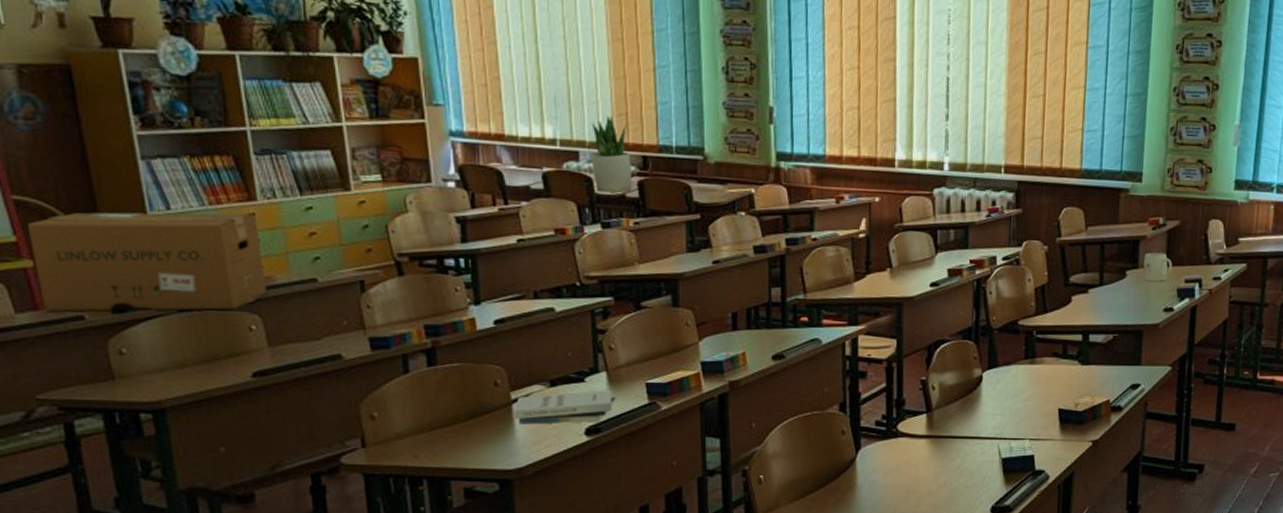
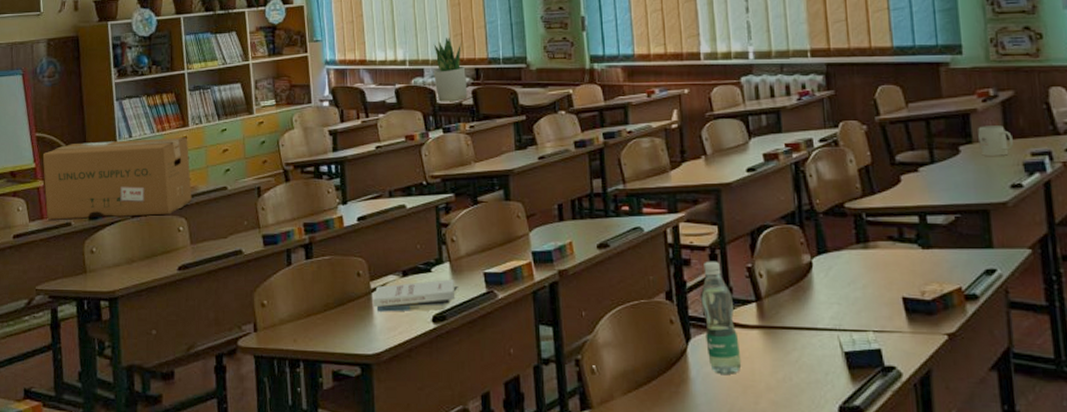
bottle: none [873,373,908,481] -> present [699,261,742,374]

